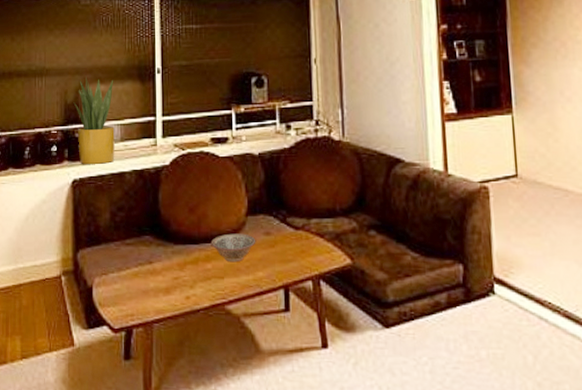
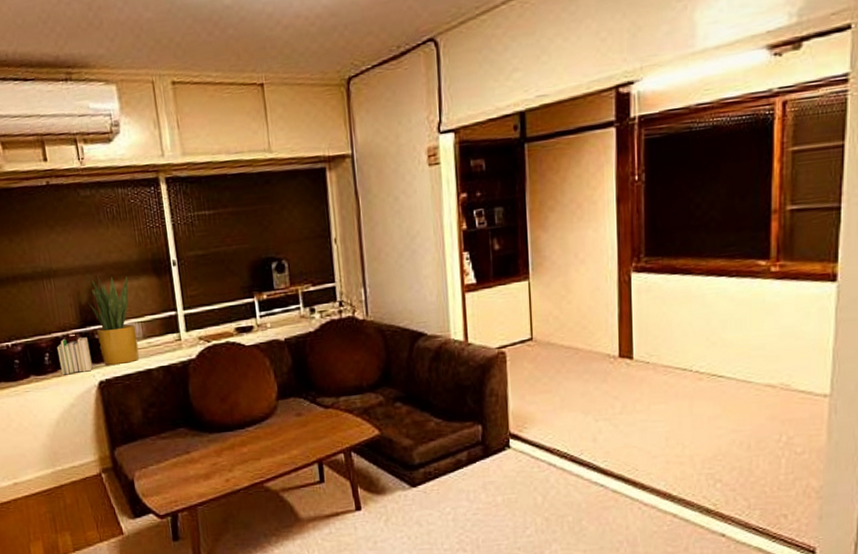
books: none [38,134,69,170] -> present [56,336,93,375]
decorative bowl: present [210,233,256,263] -> none [244,417,289,445]

